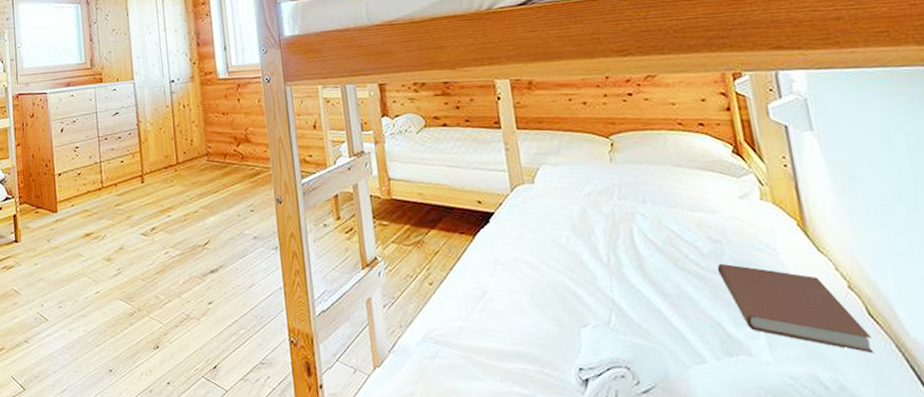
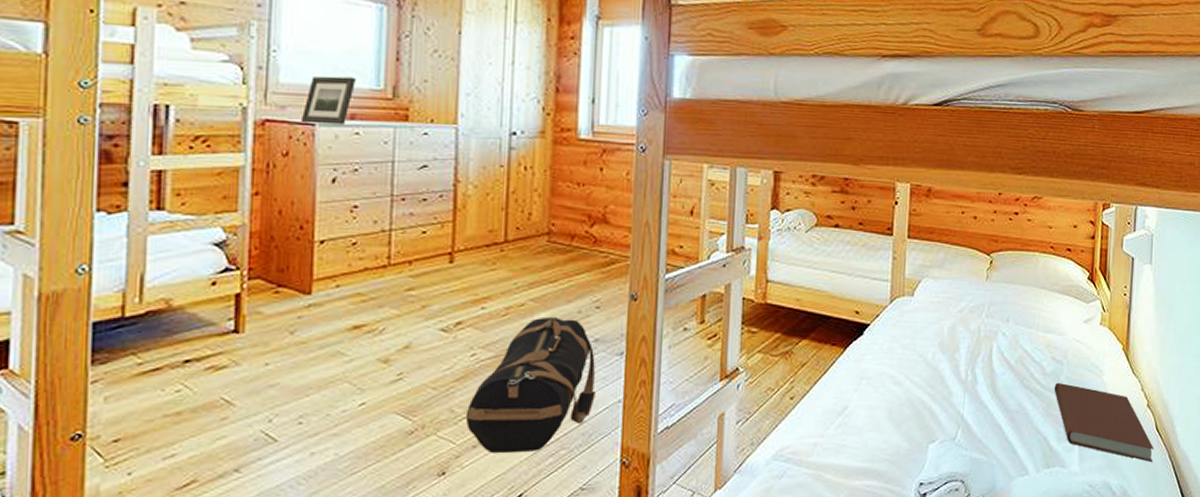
picture frame: none [38,57,68,93] -> present [300,76,356,125]
duffel bag: none [167,218,261,331] -> present [465,315,595,453]

